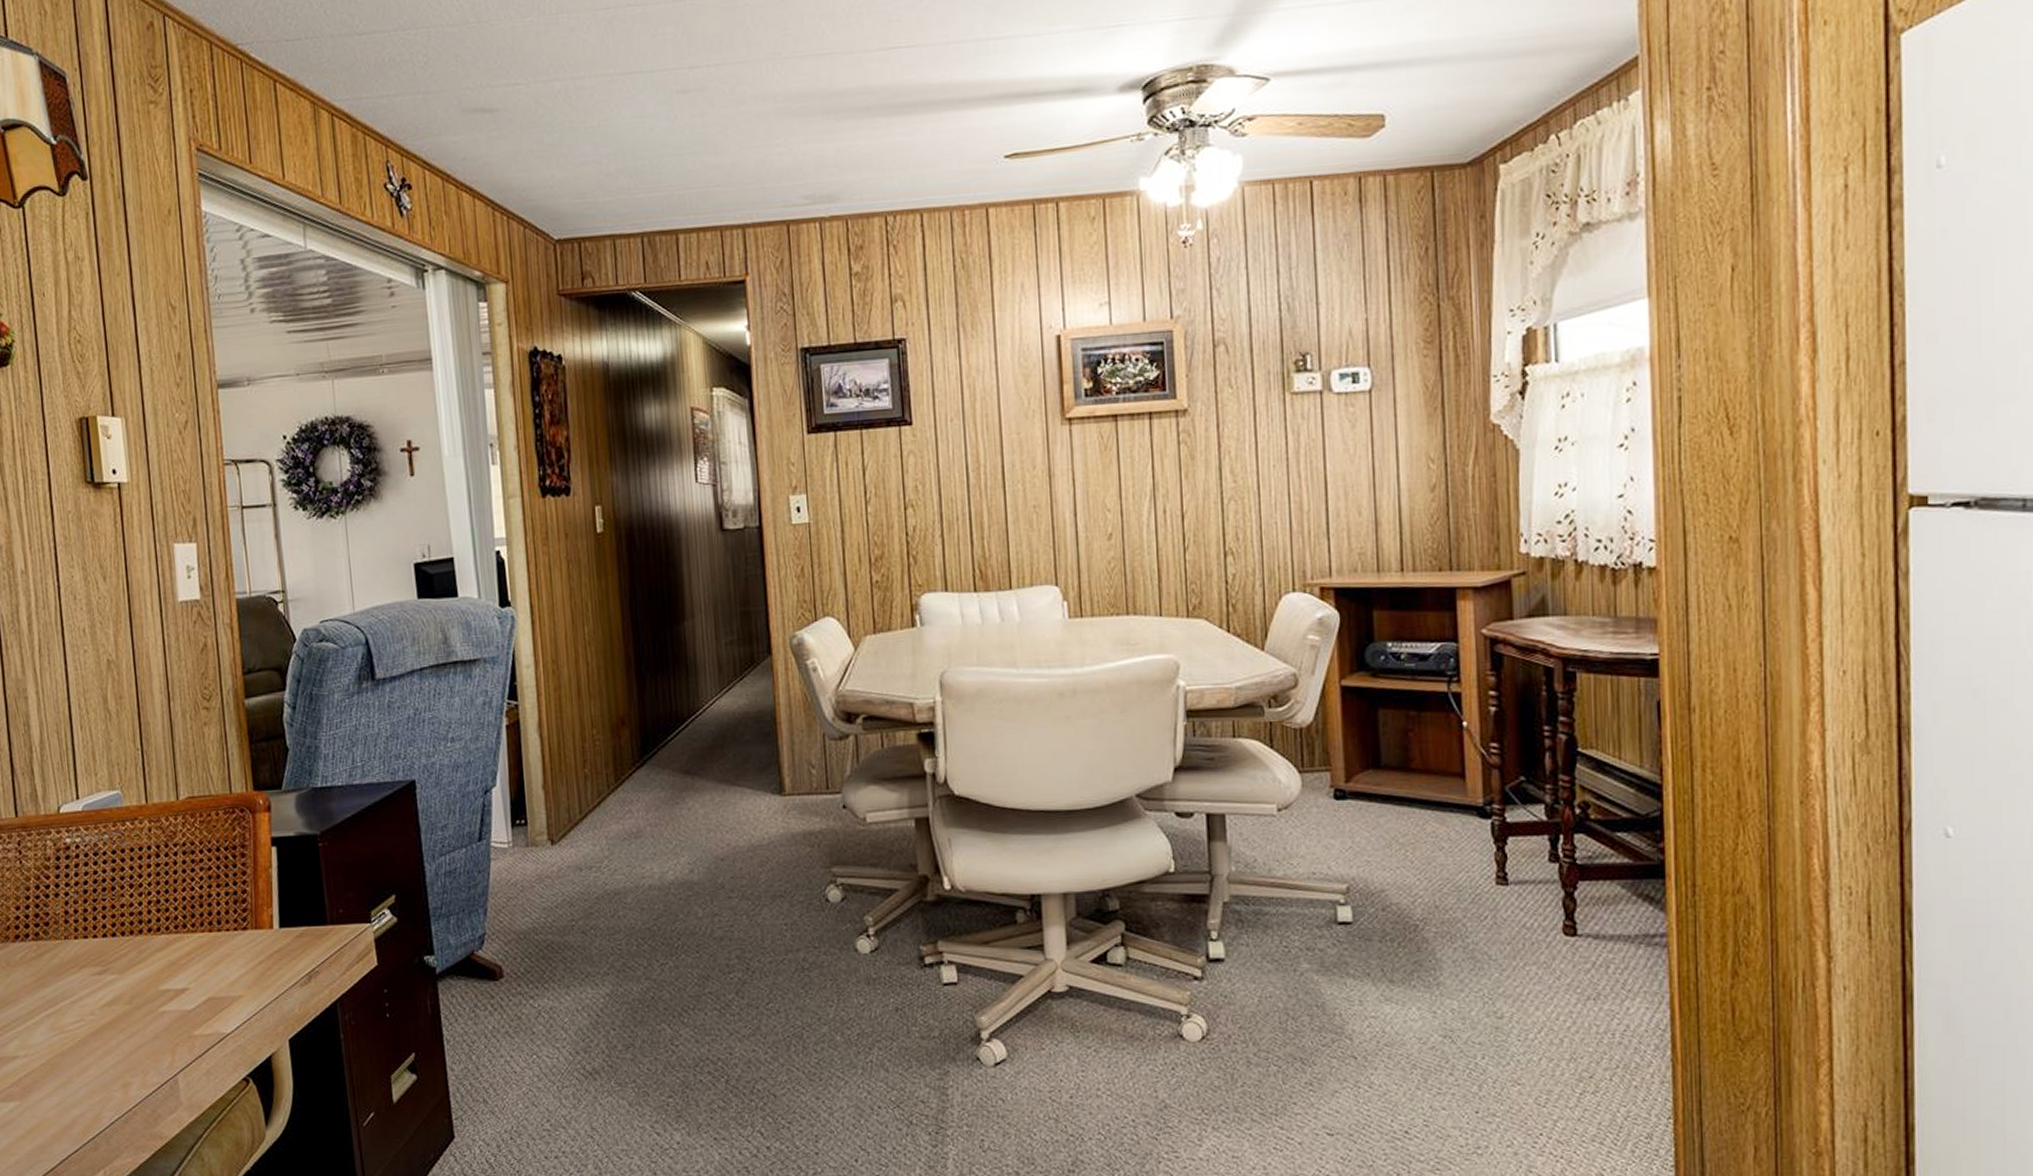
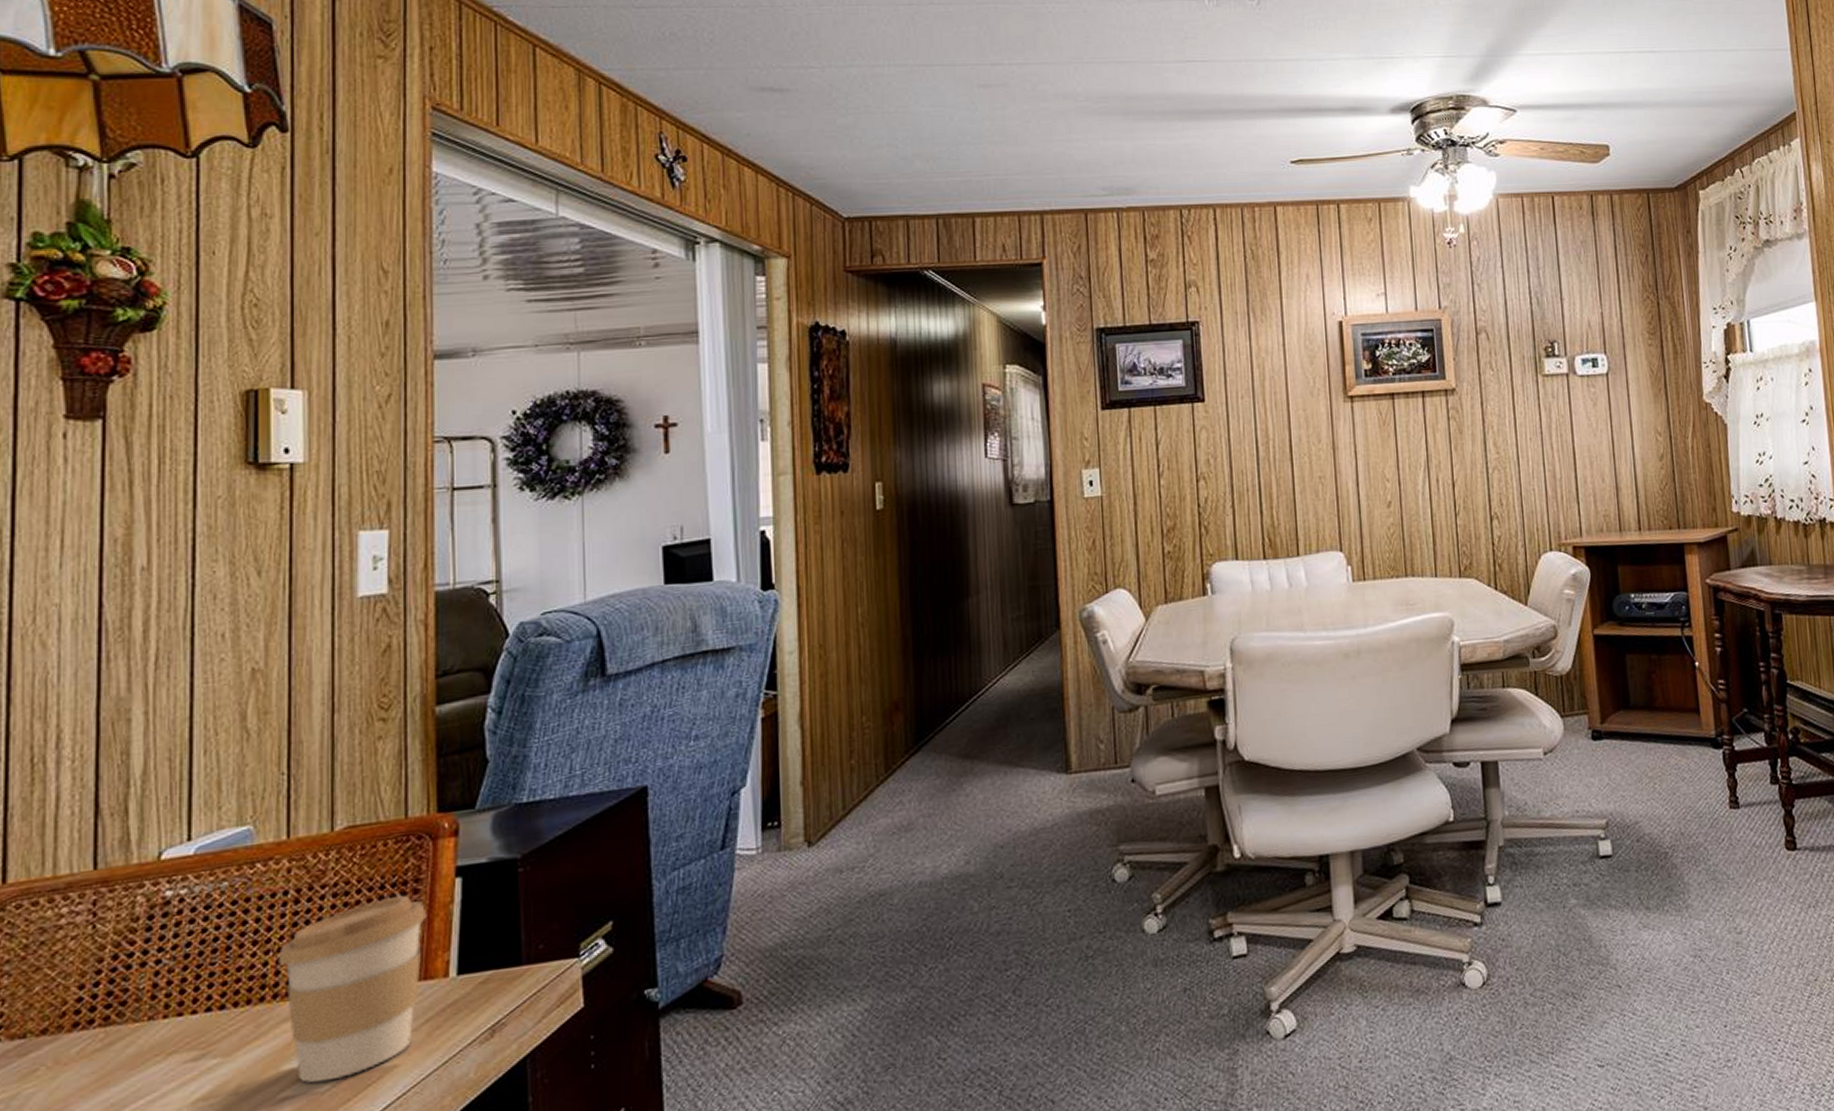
coffee cup: none [149,857,253,1003] -> present [278,895,427,1084]

